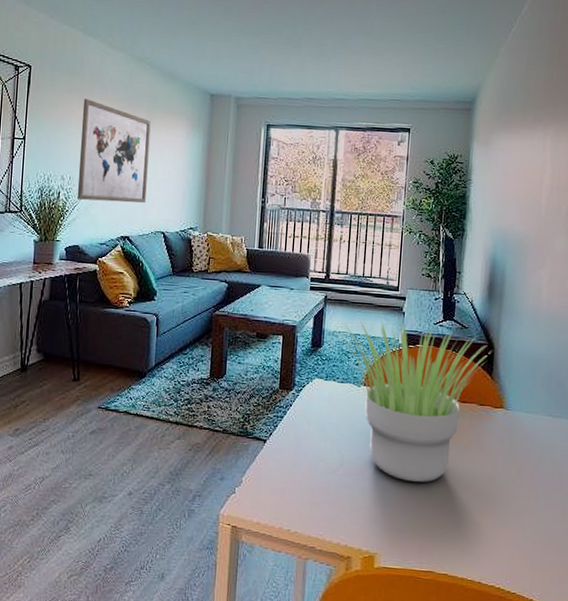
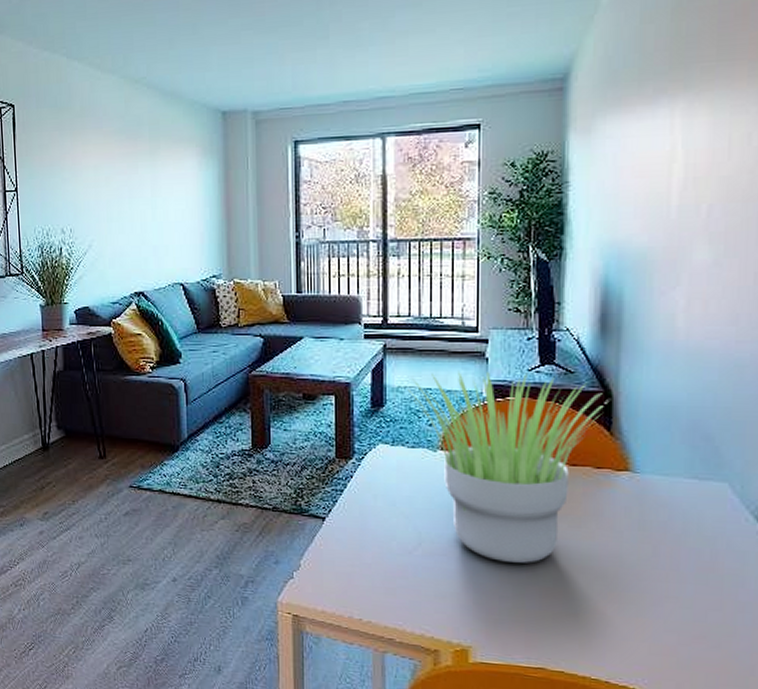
wall art: present [77,99,151,203] -> none [75,136,158,254]

